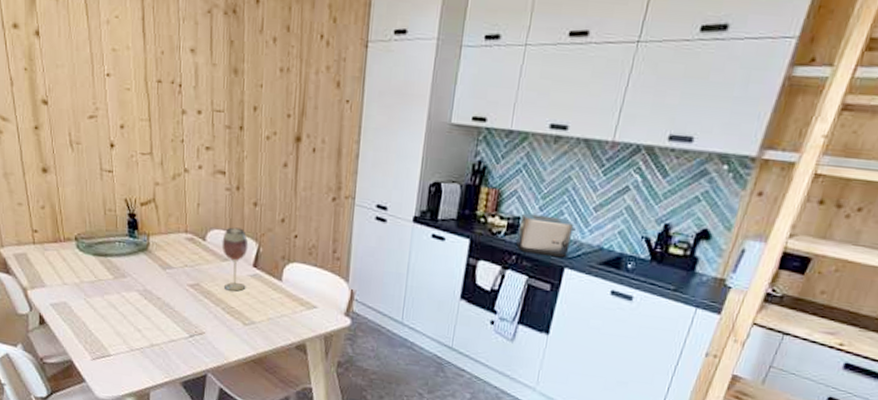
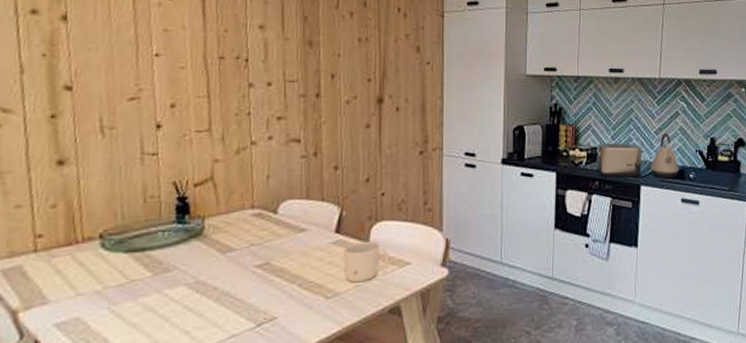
wineglass: present [221,227,249,292] -> none [297,194,329,264]
mug: none [259,279,299,317] -> present [343,241,390,283]
kettle: none [579,210,616,266] -> present [650,132,679,179]

